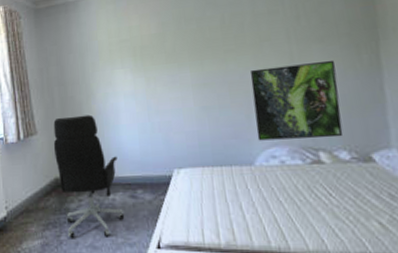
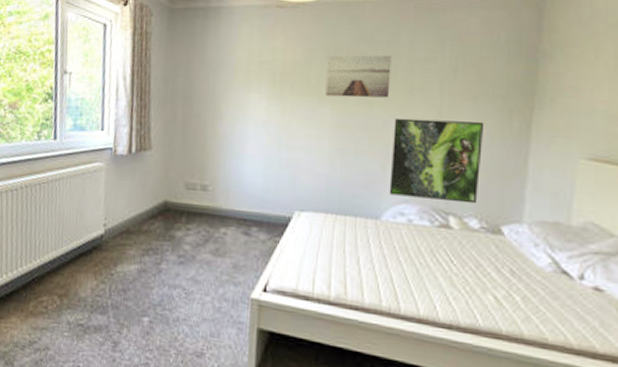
office chair: present [53,114,125,238] -> none [167,135,236,272]
wall art: none [179,16,240,61] -> present [325,55,392,98]

